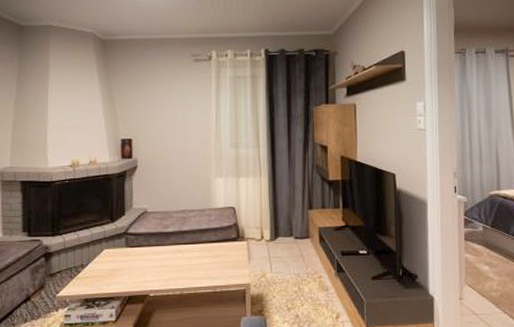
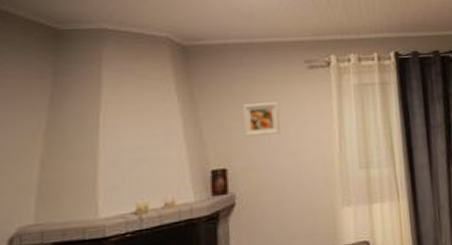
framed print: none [144,88,171,115] -> present [242,102,280,137]

